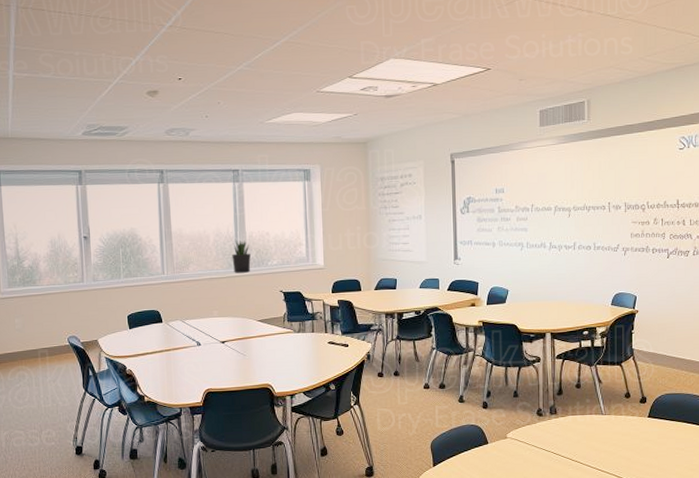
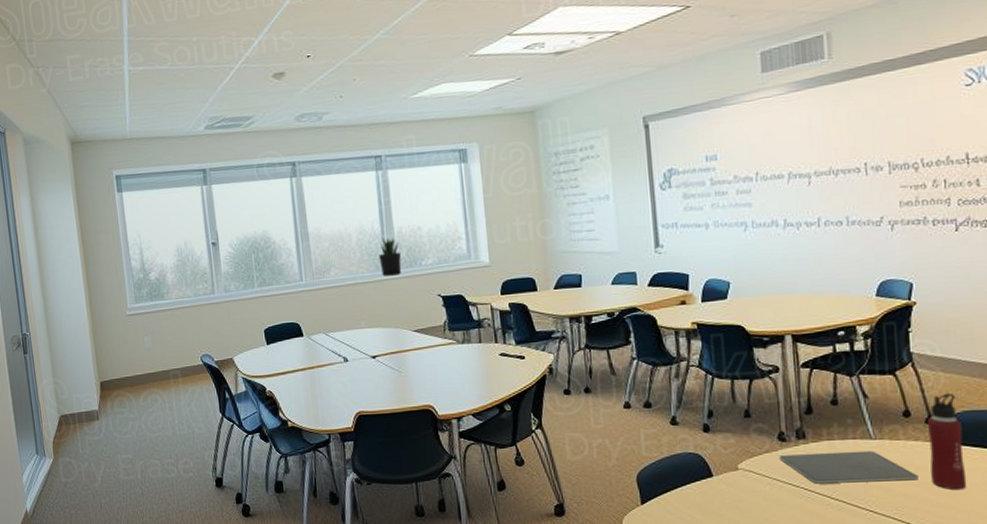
tablet: none [537,423,633,449] -> present [780,450,918,484]
water bottle: none [641,380,665,453] -> present [926,392,967,489]

